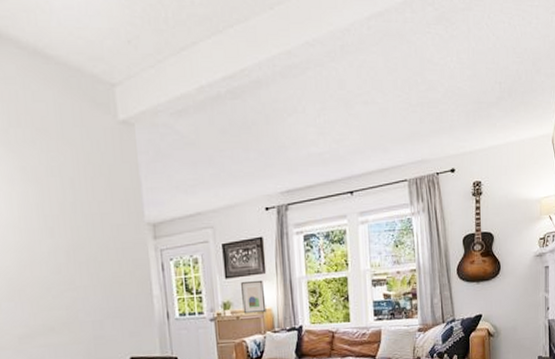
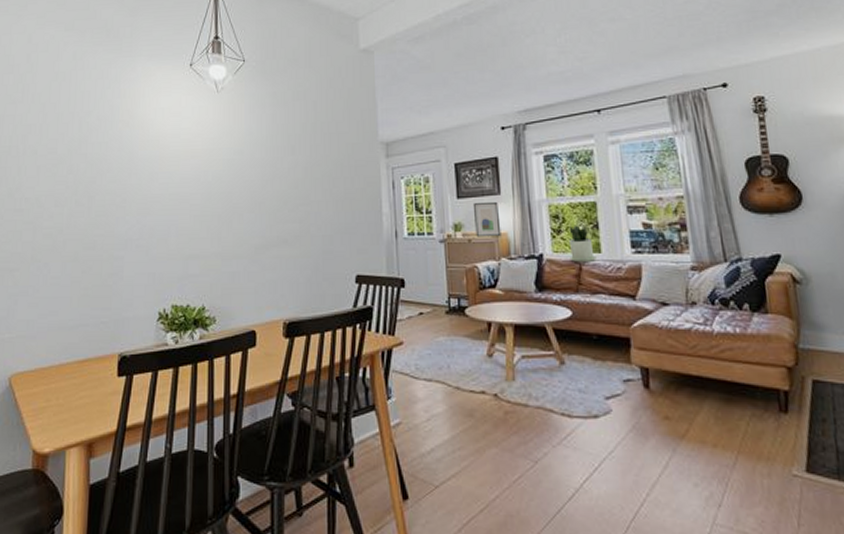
planter: none [324,298,346,332] -> present [569,225,597,263]

